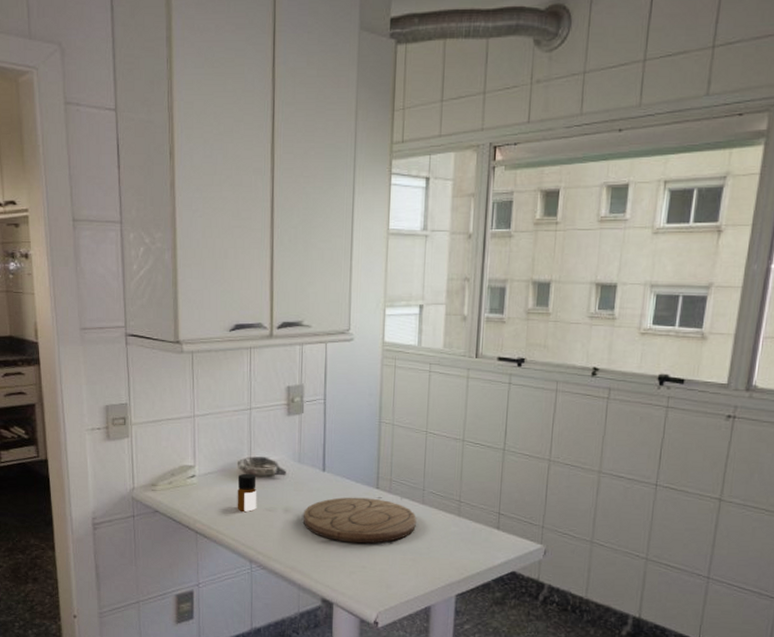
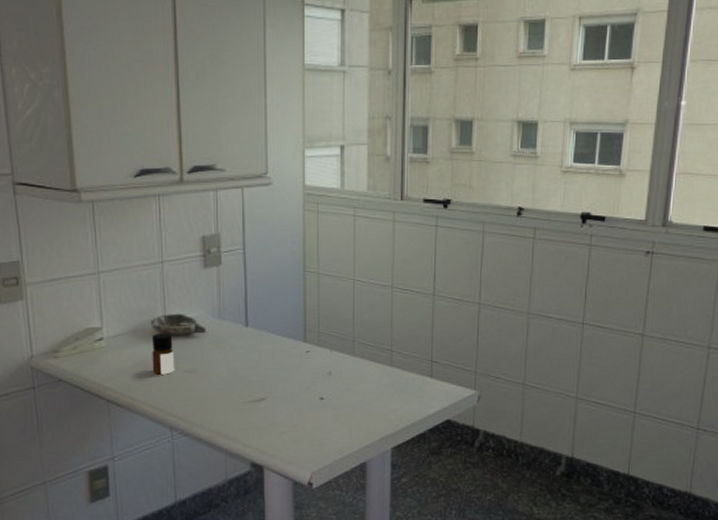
cutting board: present [304,497,416,544] -> none [227,352,347,401]

